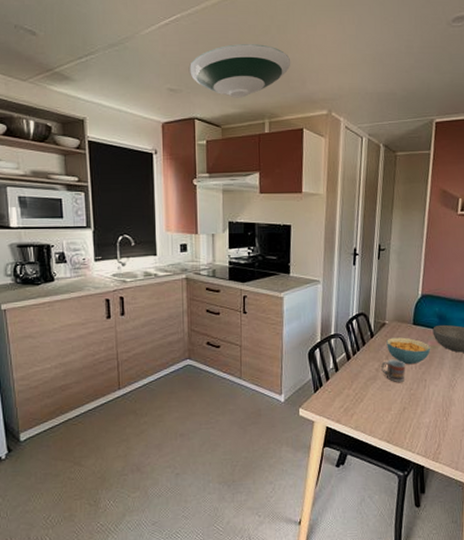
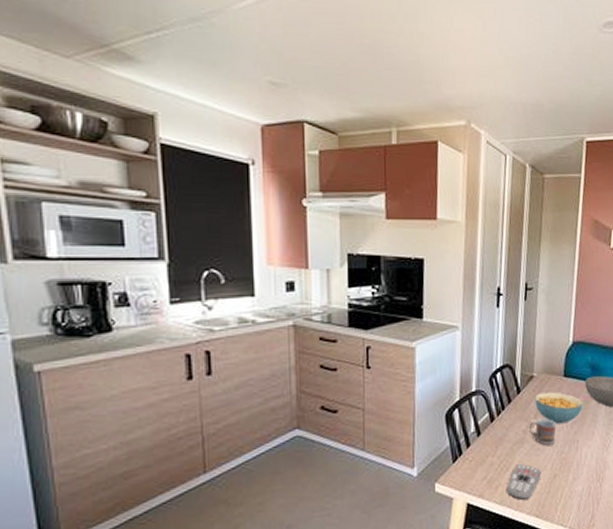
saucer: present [188,44,291,98] -> none [295,31,423,100]
remote control: none [360,396,392,427] -> present [506,463,541,500]

